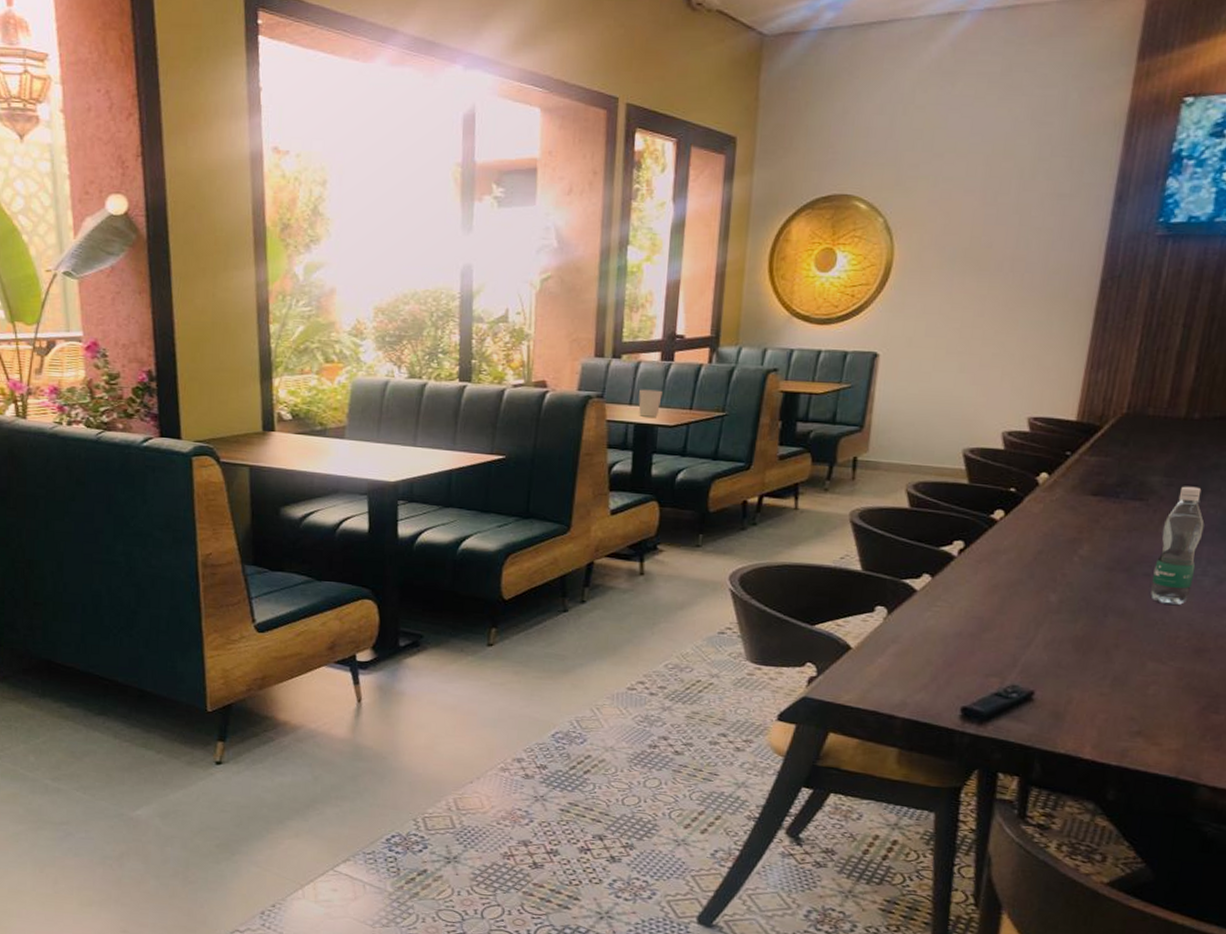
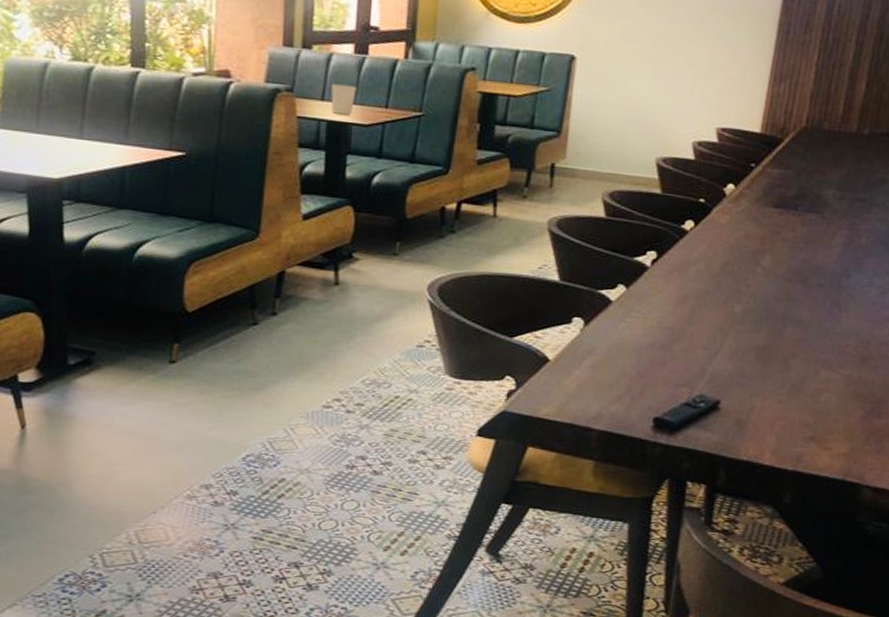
bottle: present [1150,486,1205,605] -> none [824,199,871,315]

